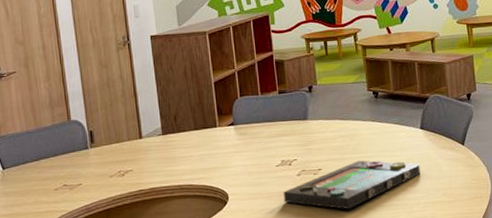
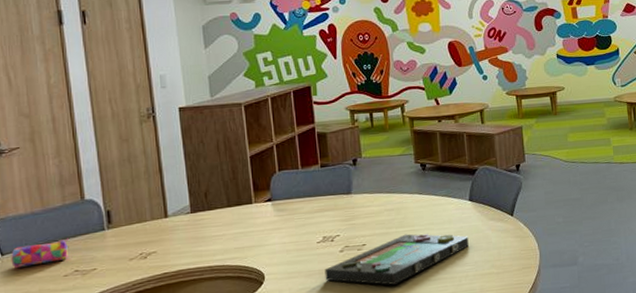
pencil case: none [10,155,59,181] -> present [11,238,69,268]

